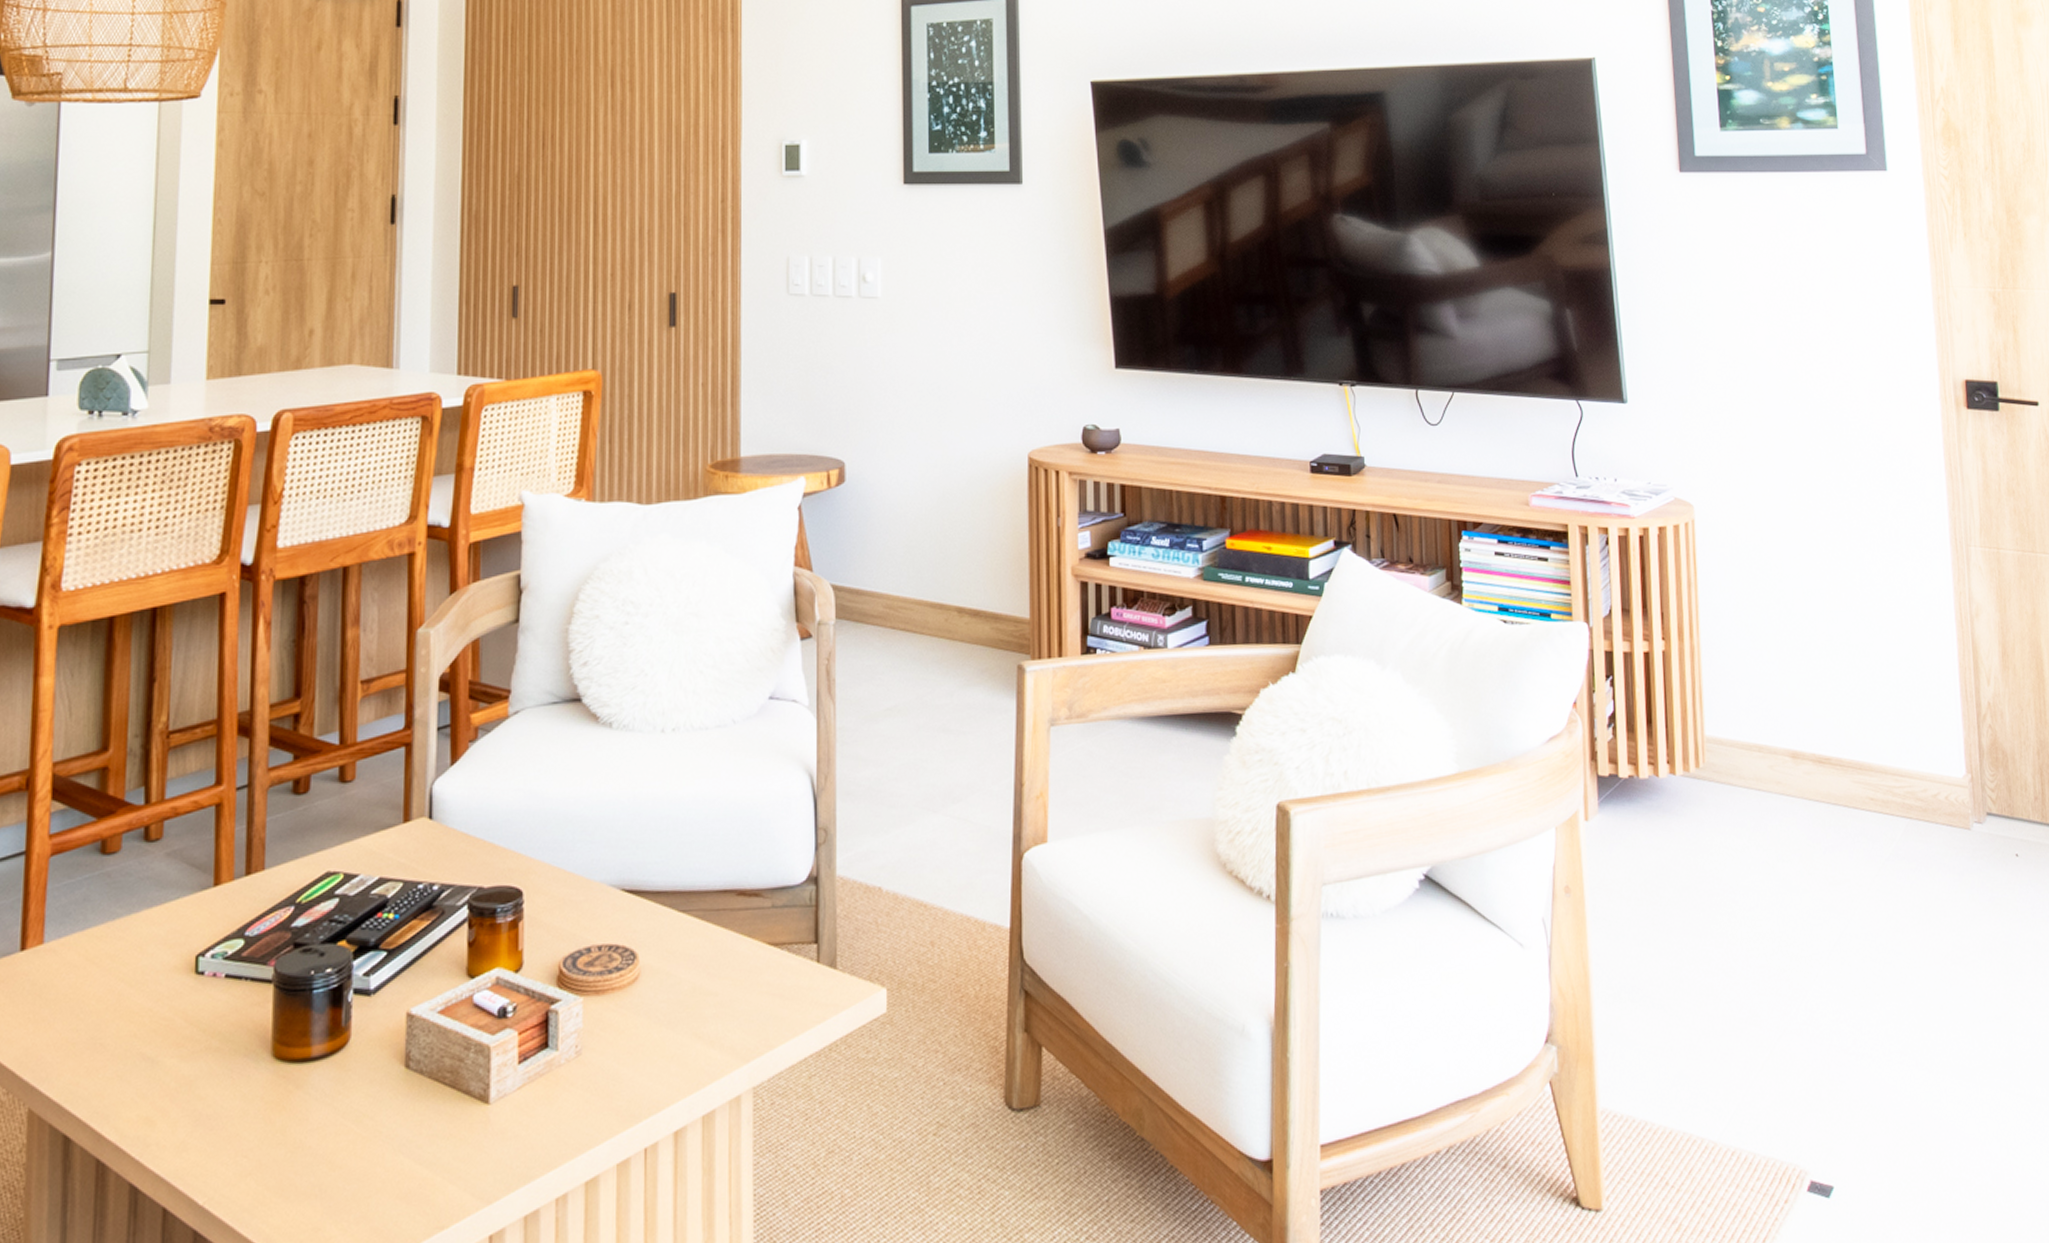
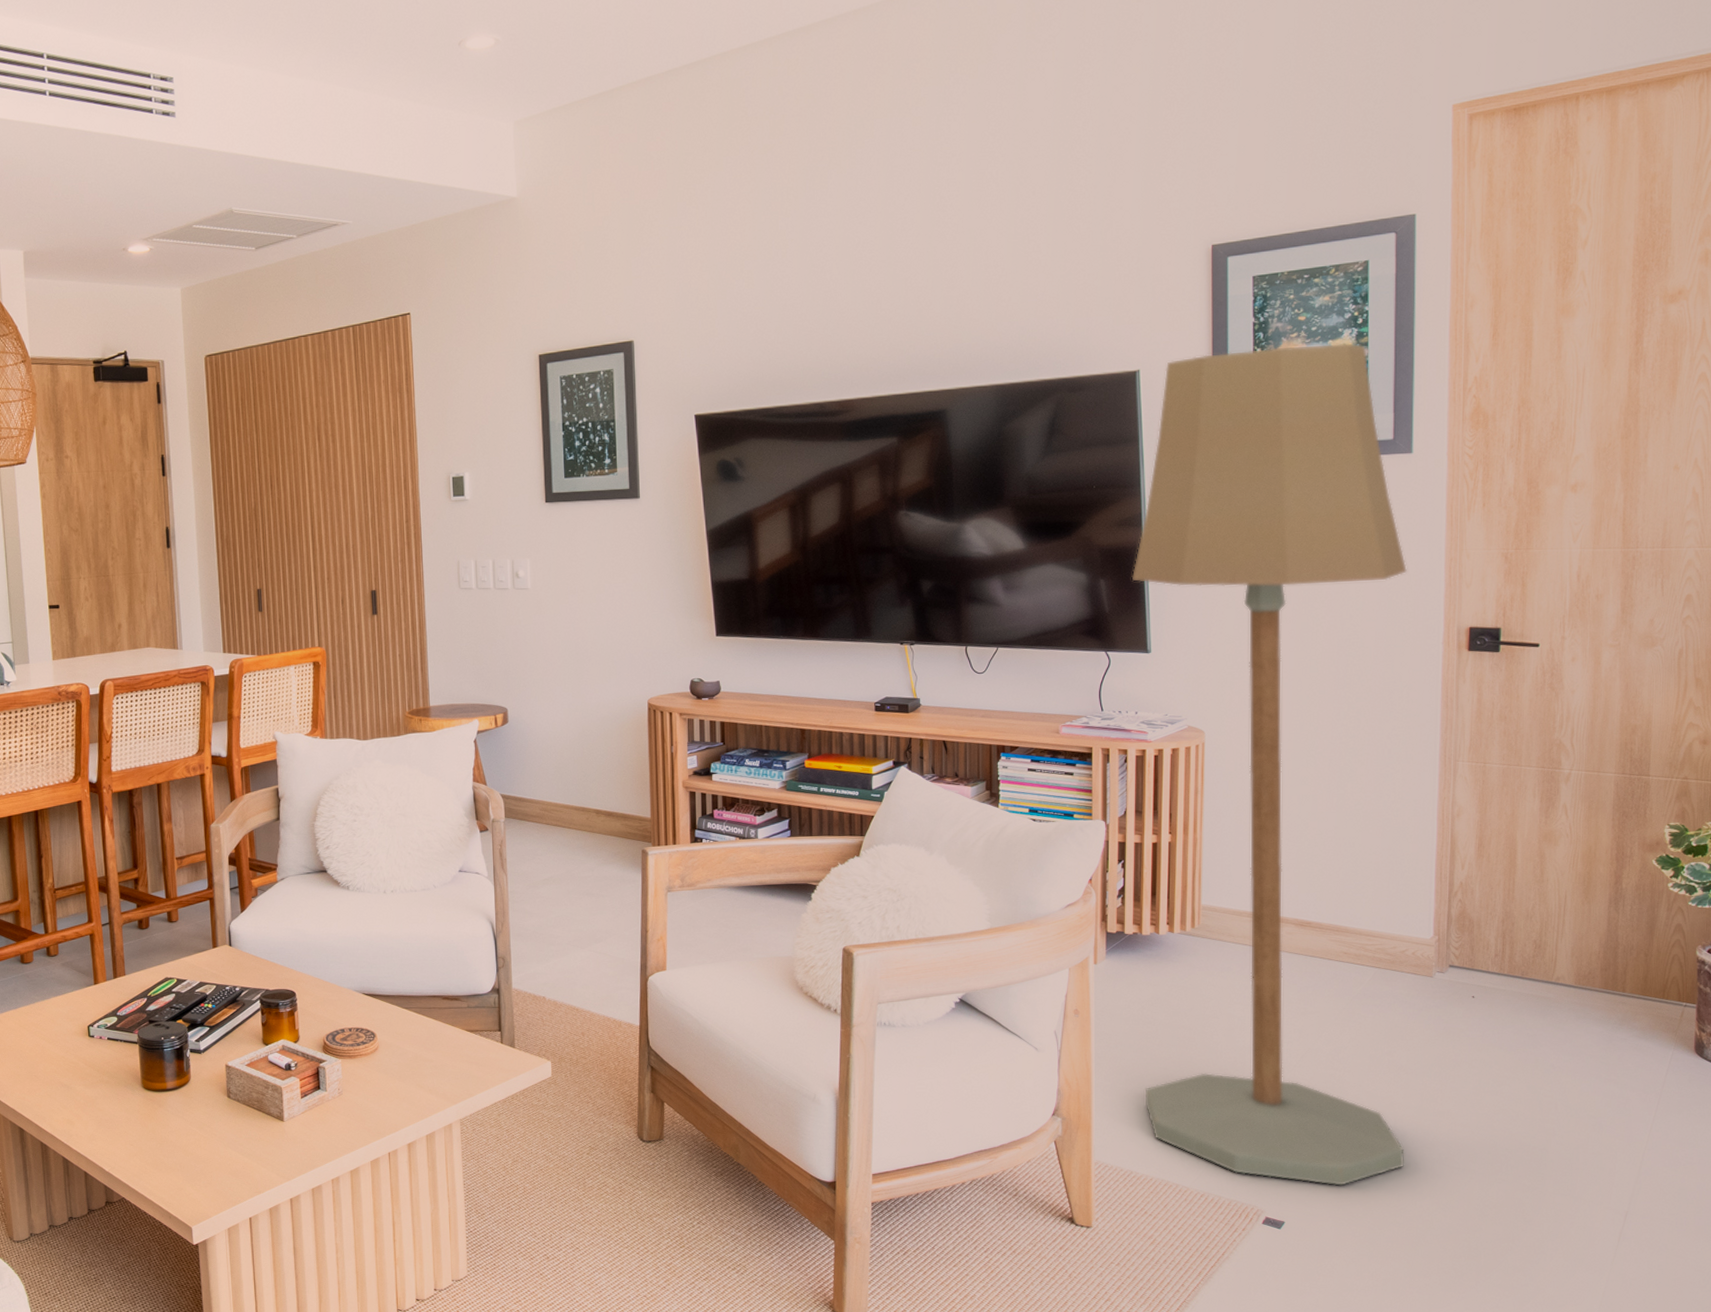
floor lamp: none [1600,41,1965,1130] -> present [1131,343,1408,1186]

